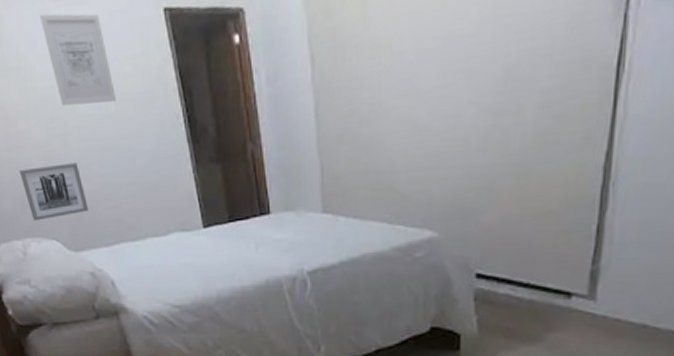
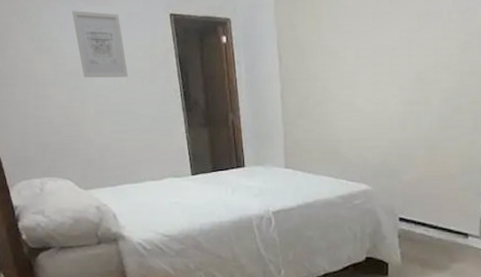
wall art: present [19,163,89,221] -> none [43,121,99,164]

